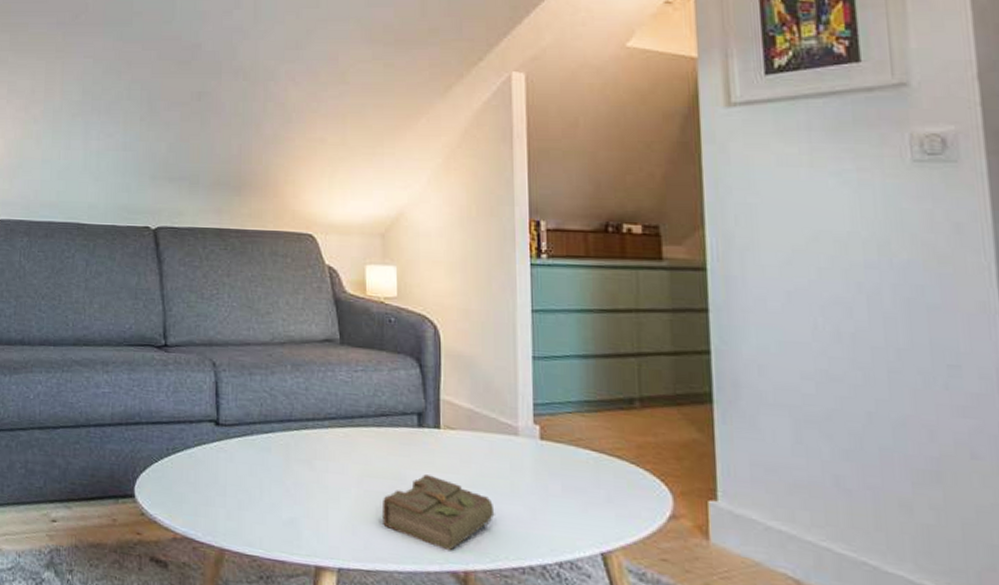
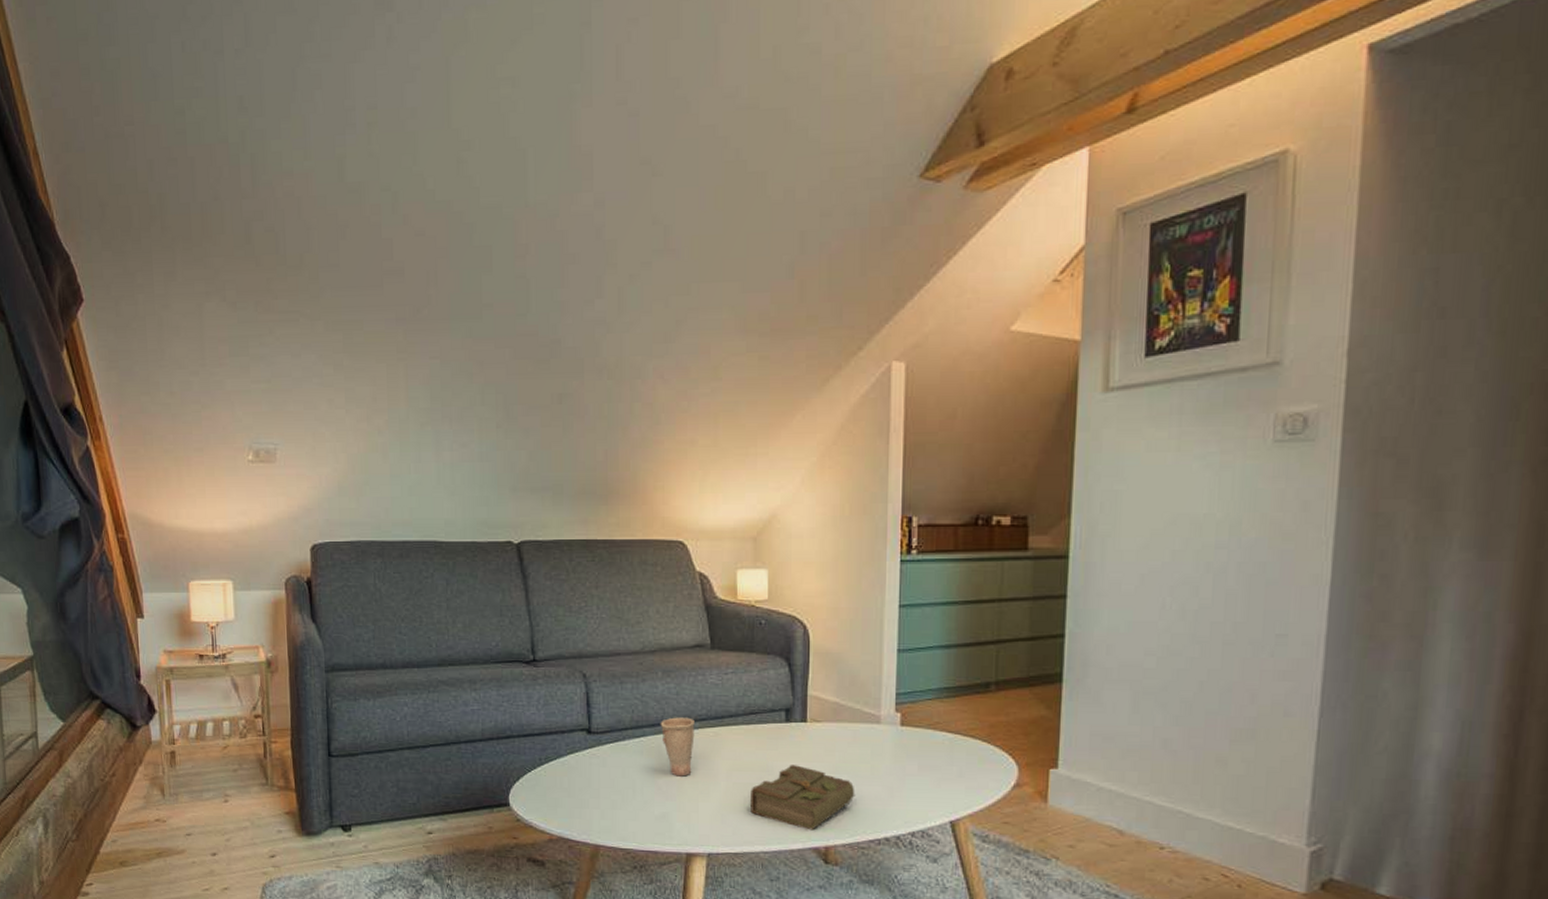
cup: none [288,414,324,479] -> present [660,717,695,777]

